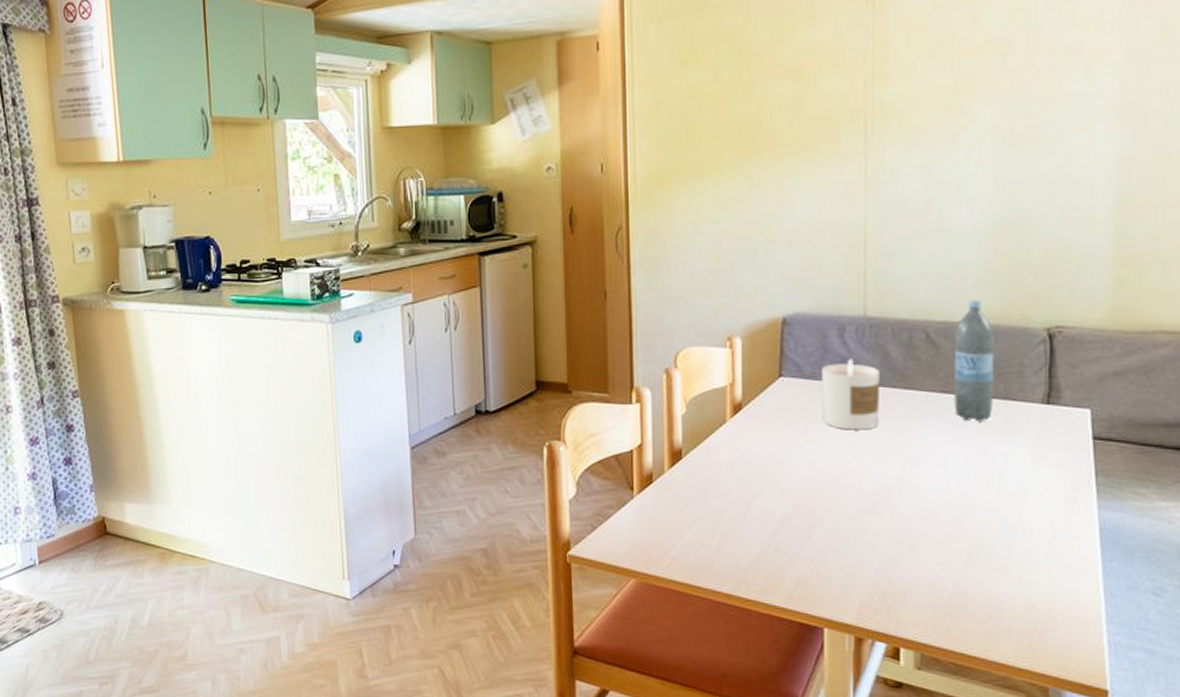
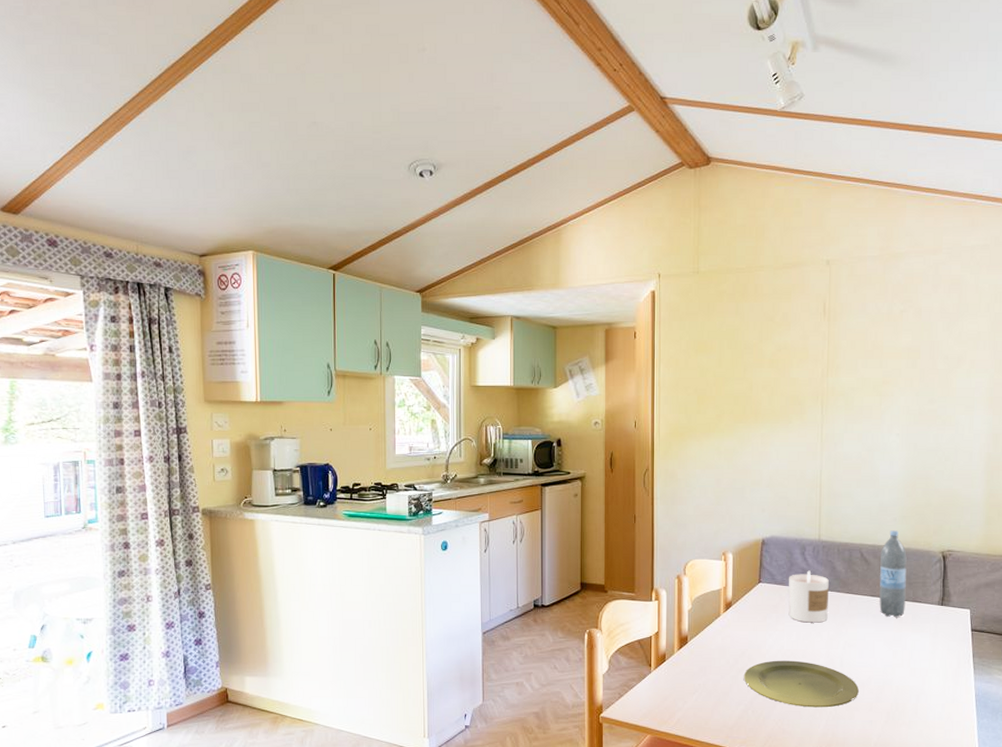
plate: none [762,481,925,545] -> present [744,660,859,708]

